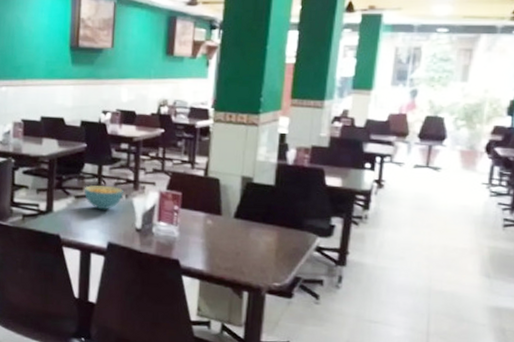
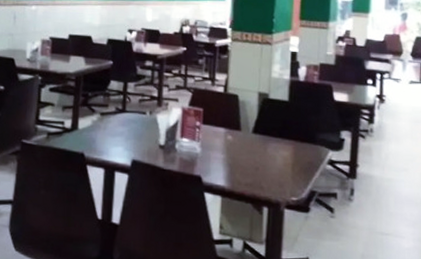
cereal bowl: present [85,185,123,210] -> none [110,102,148,127]

